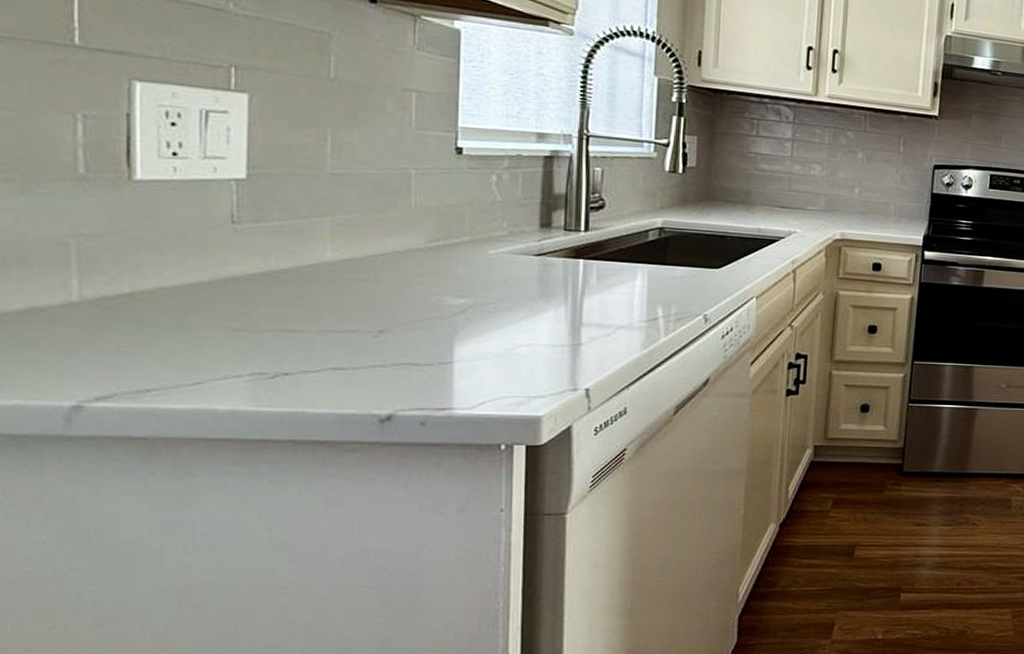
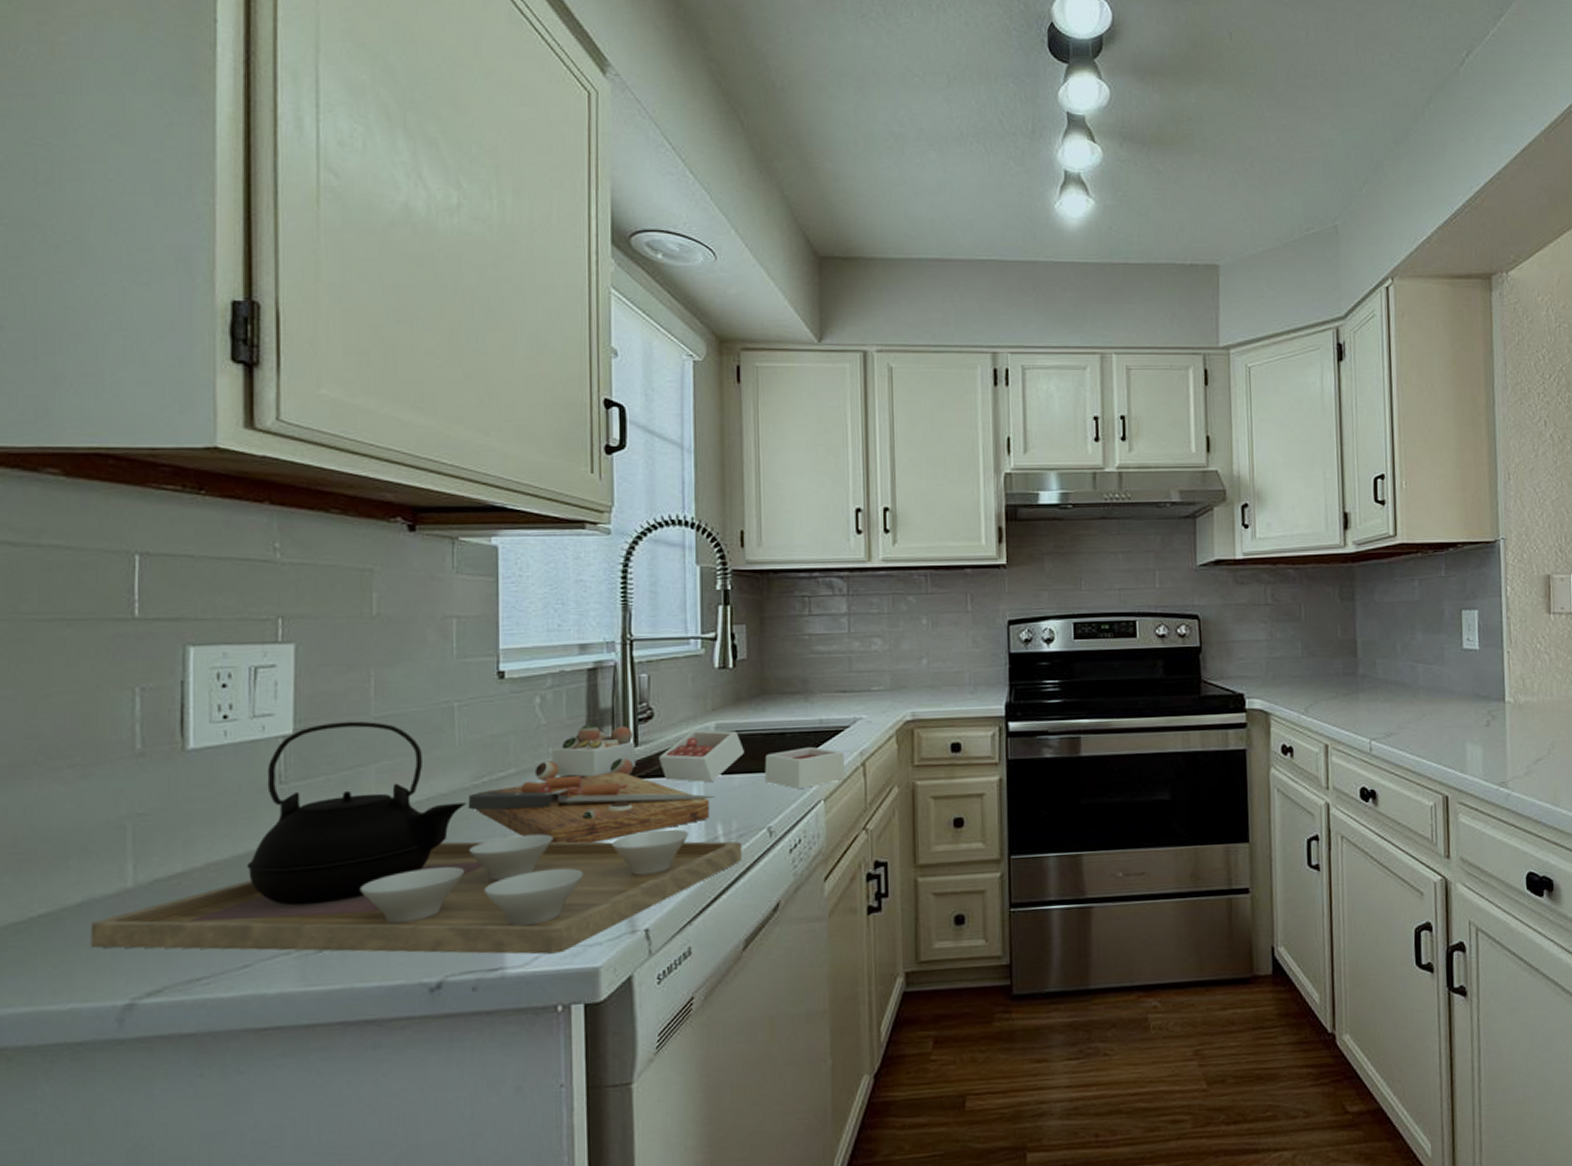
tea set: none [33,173,679,401] -> present [90,721,742,955]
cutting board: none [422,206,777,311] -> present [467,724,844,844]

